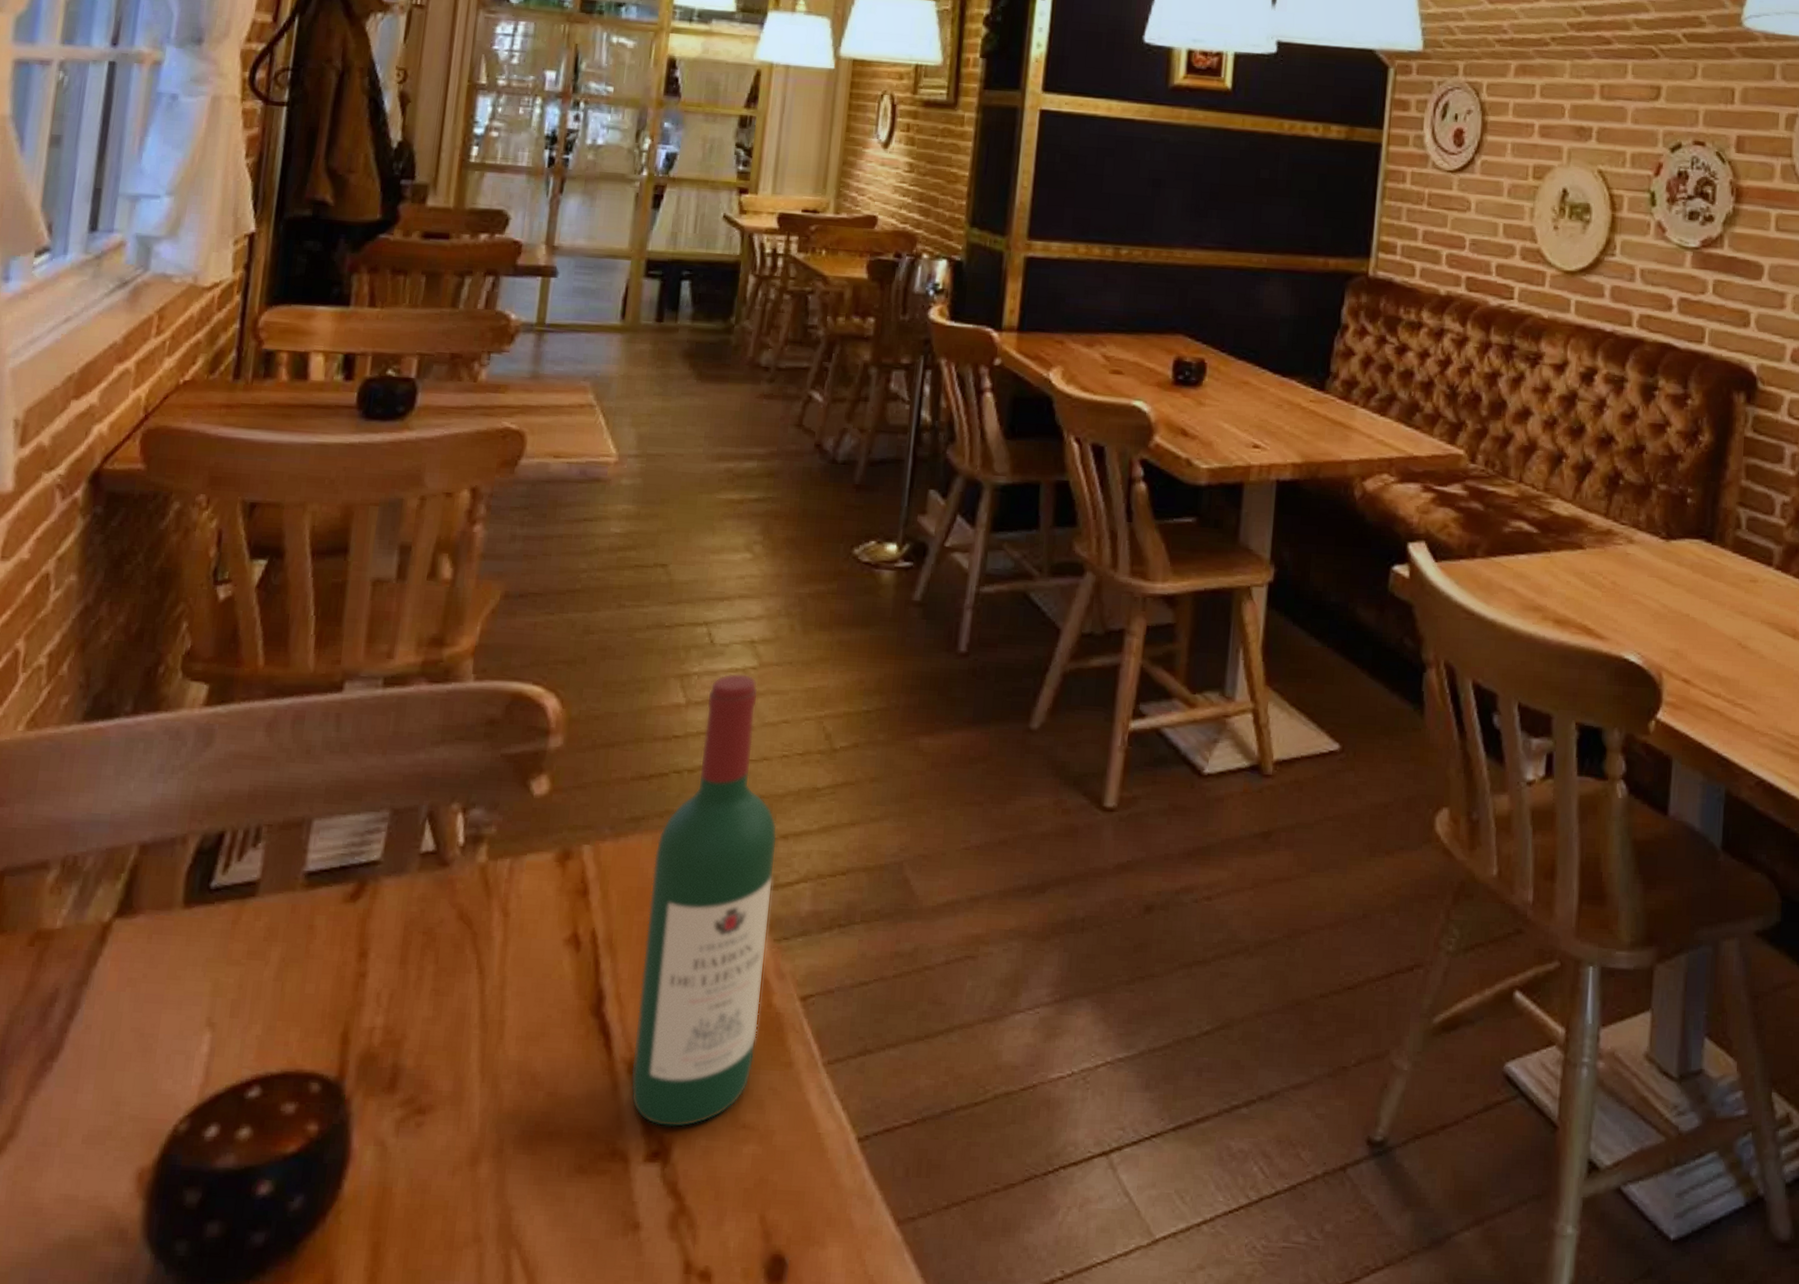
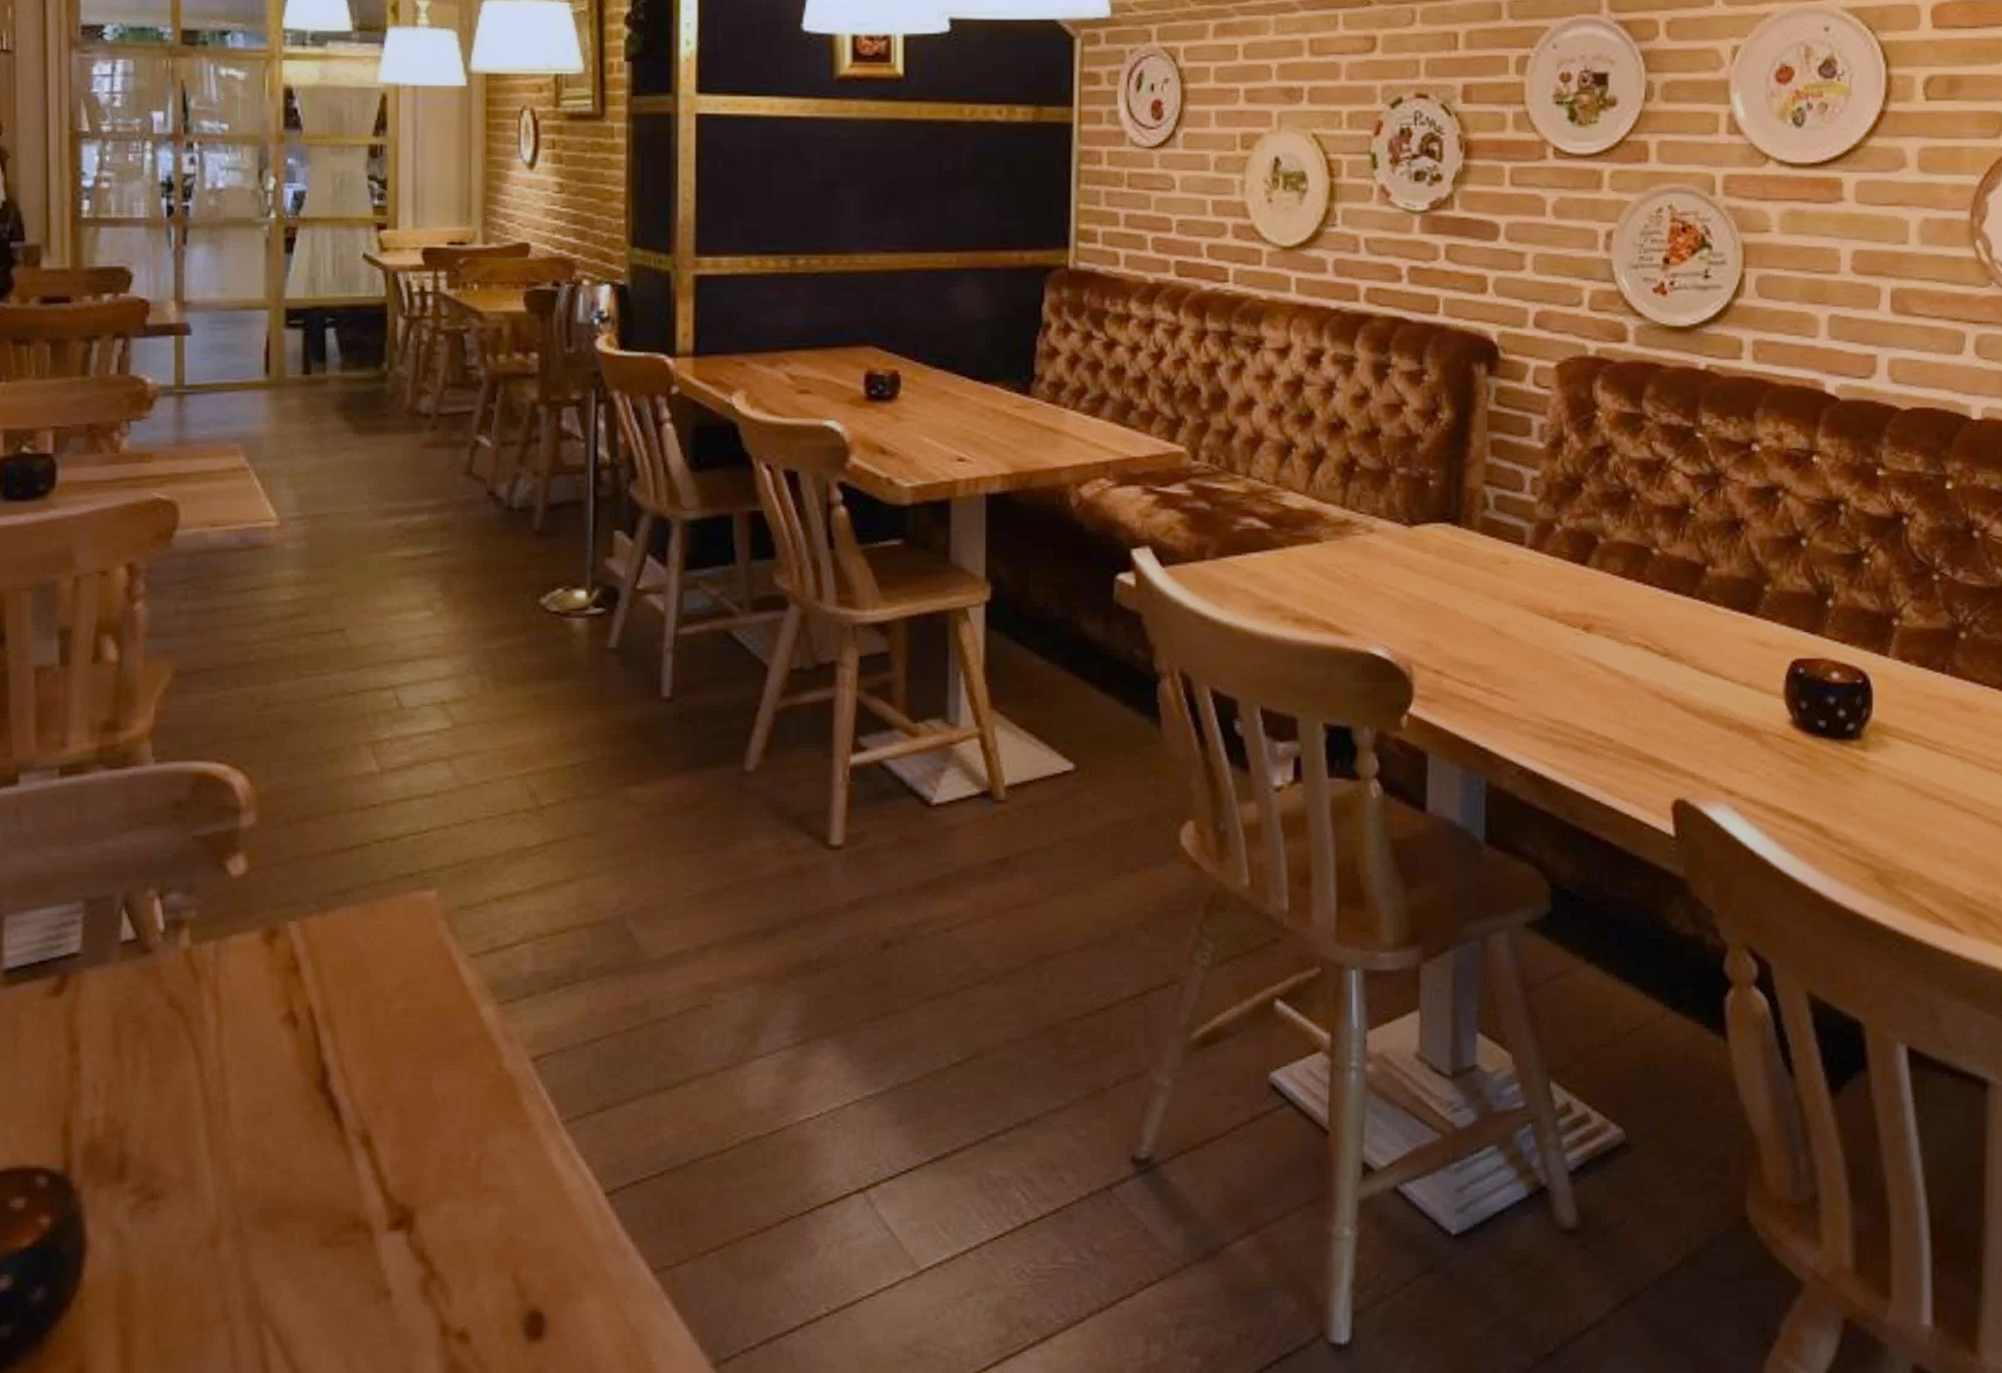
wine bottle: present [630,673,778,1128] -> none [365,736,492,1196]

